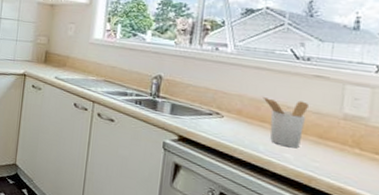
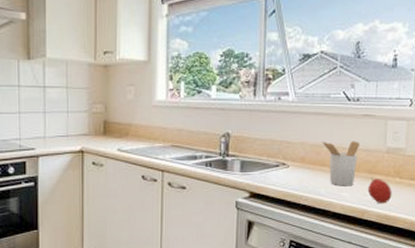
fruit: none [317,143,350,175] -> present [367,177,392,204]

